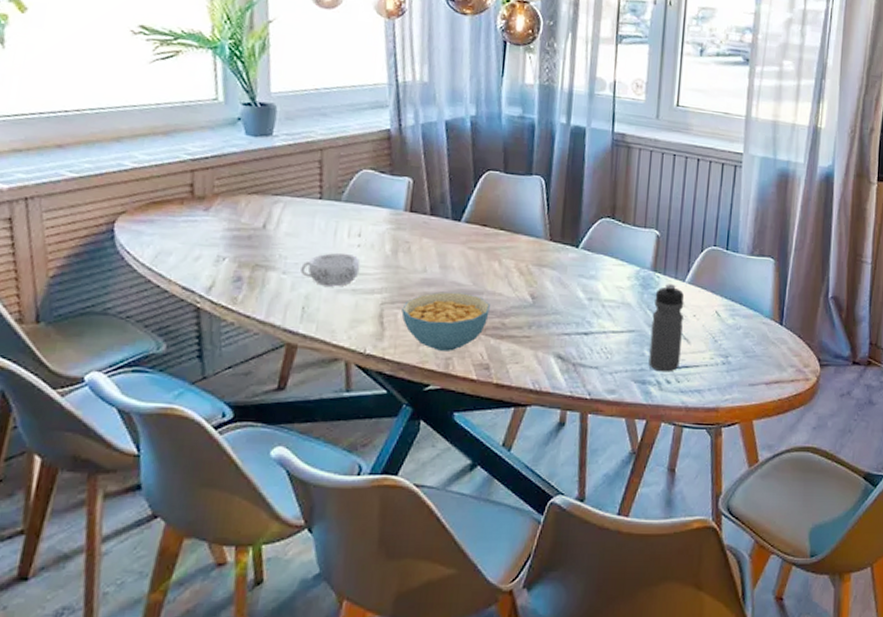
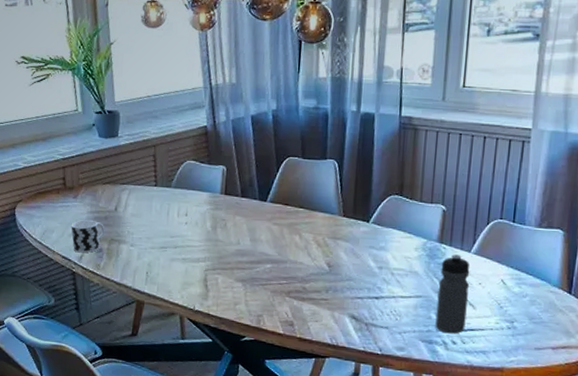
cup: none [197,239,248,283] -> present [71,220,105,253]
decorative bowl: present [300,252,361,287] -> none [144,229,188,257]
cereal bowl: present [401,291,490,351] -> none [221,260,293,310]

